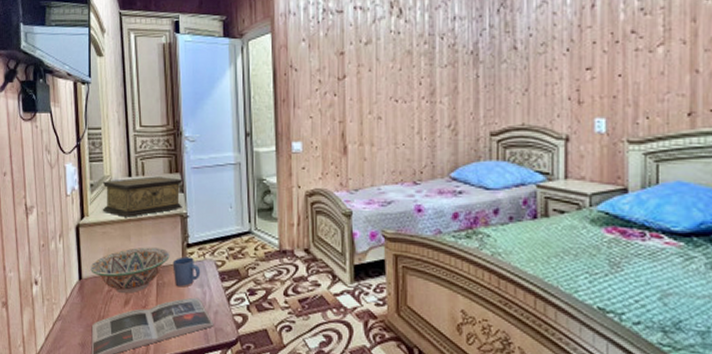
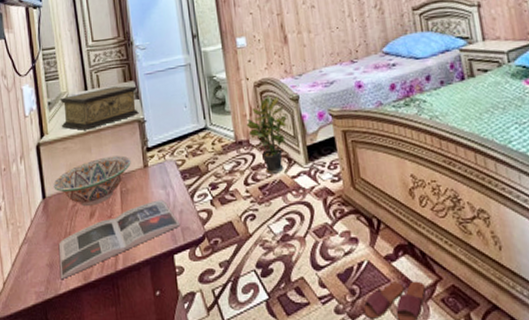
mug: present [172,256,201,288] -> none [134,160,163,192]
potted plant: none [293,207,335,289] -> present [246,95,287,174]

